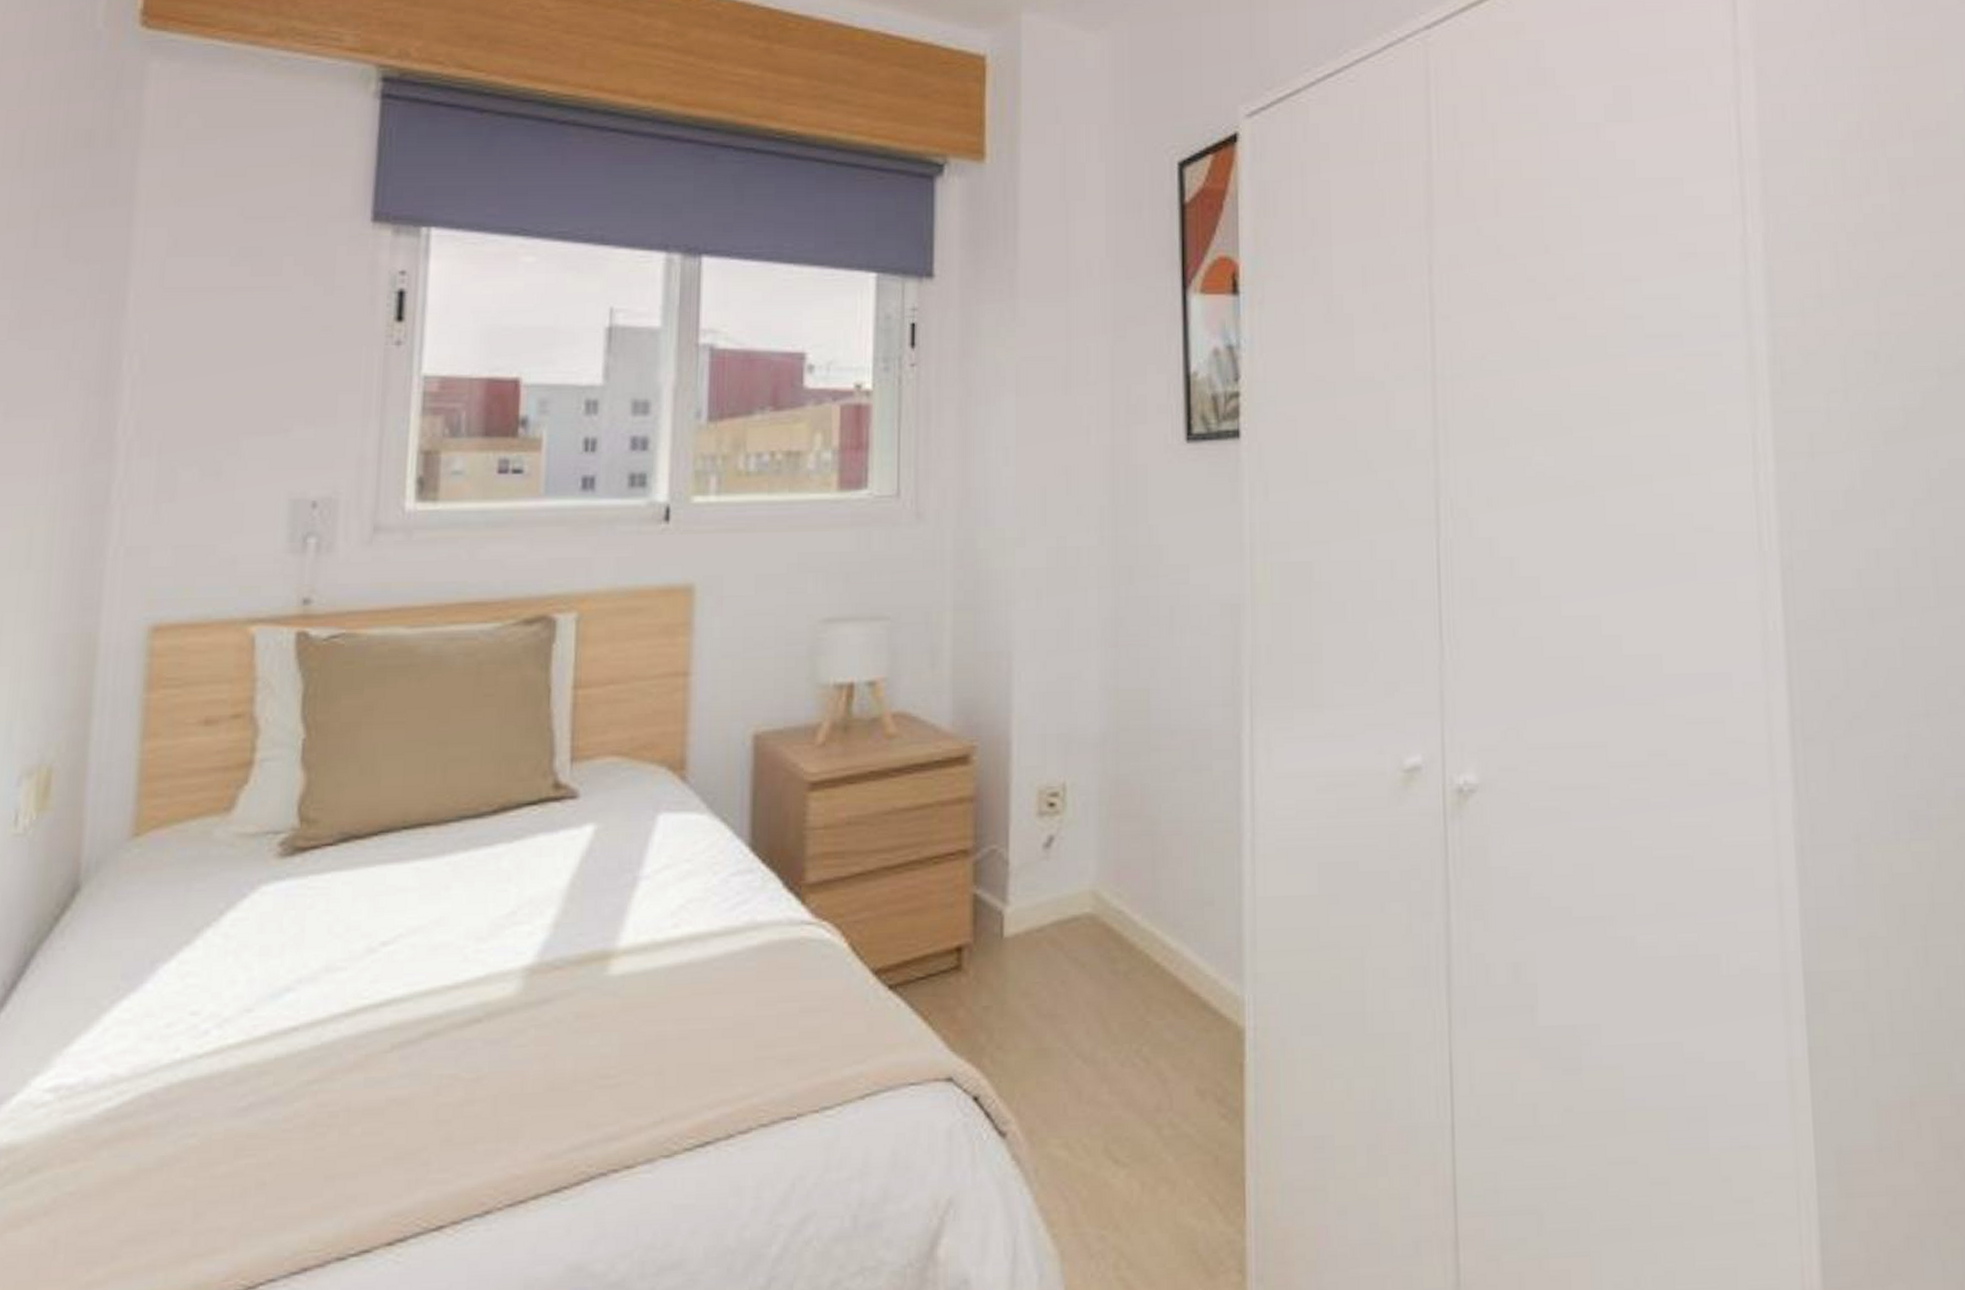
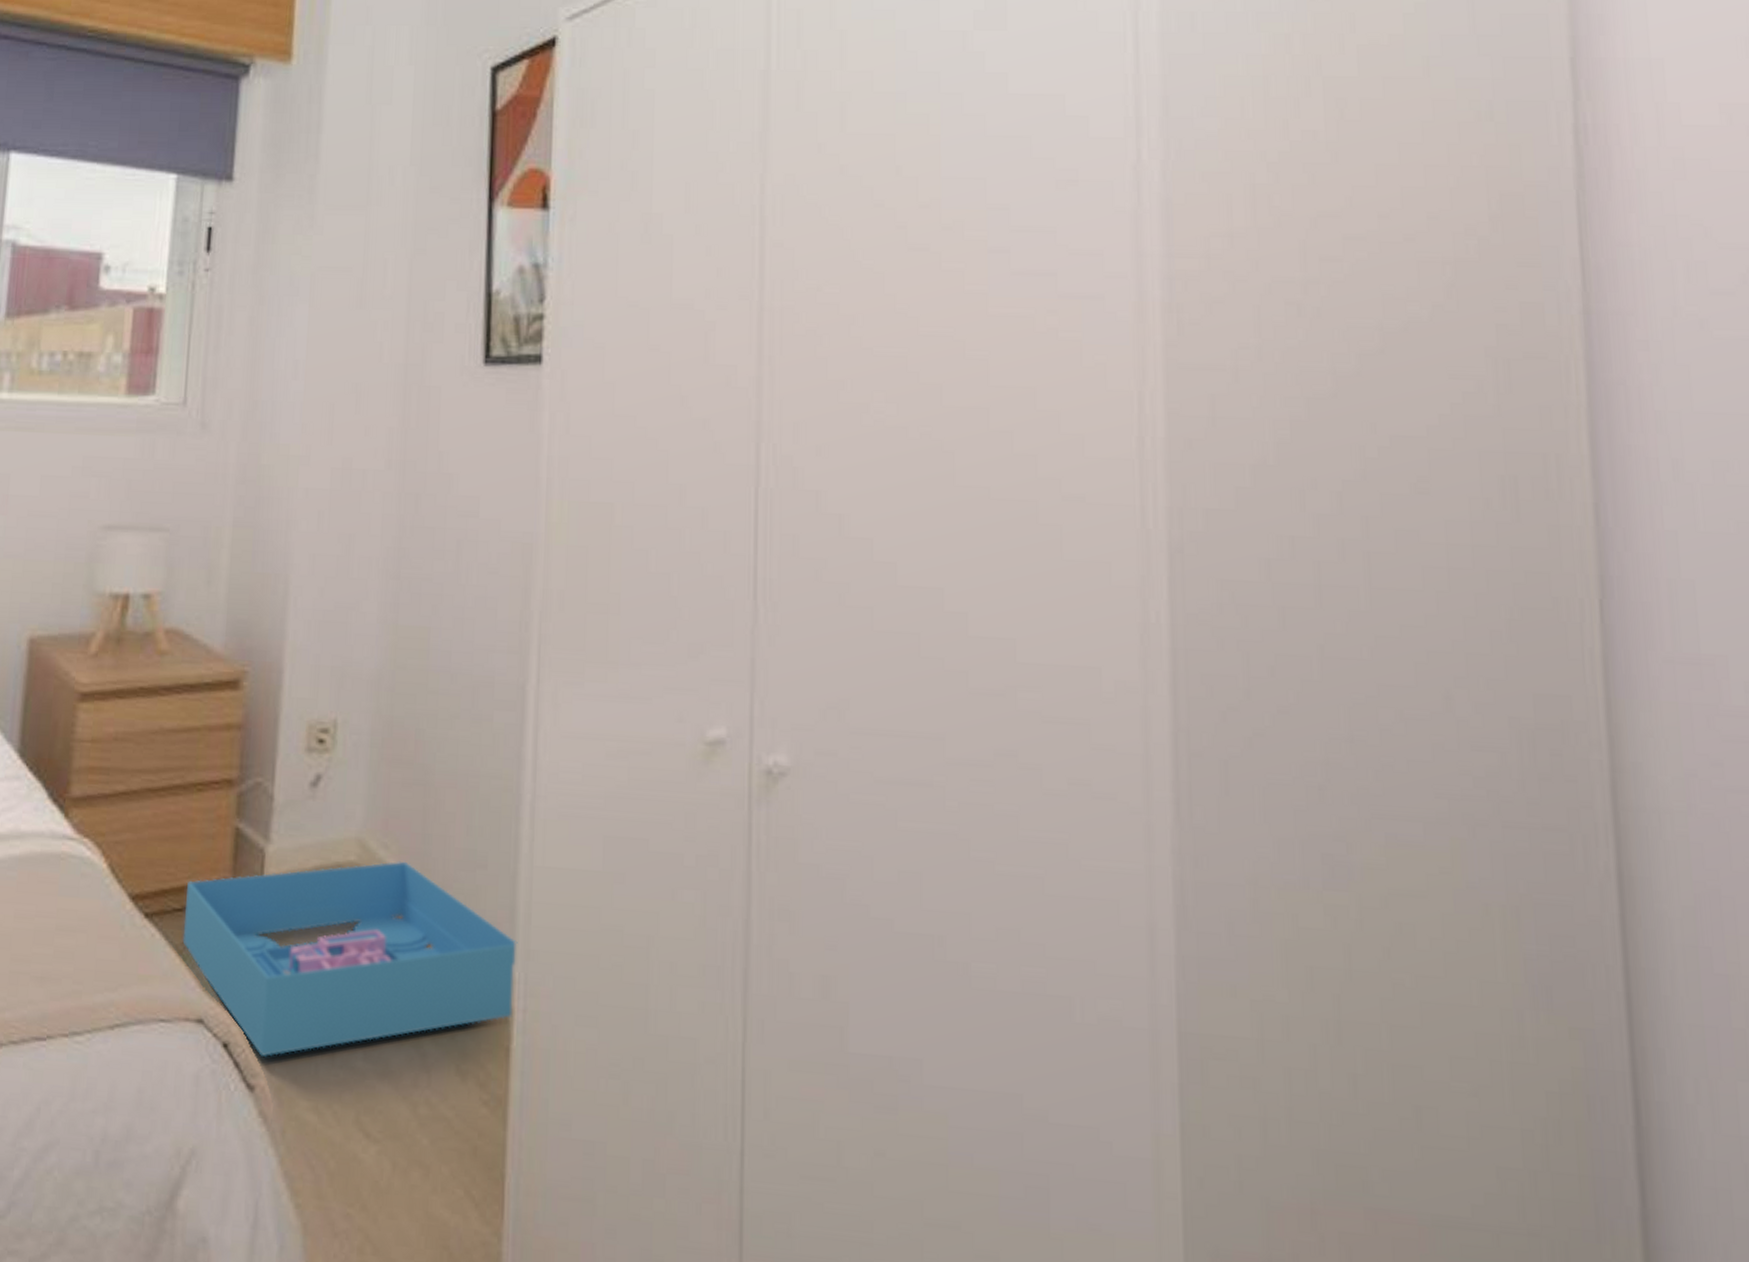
storage bin: none [927,907,1246,1104] -> present [182,861,518,1057]

